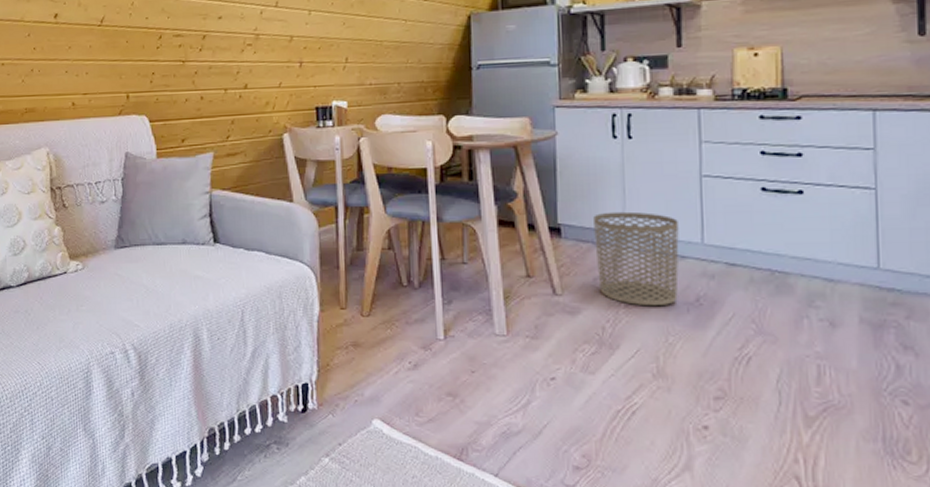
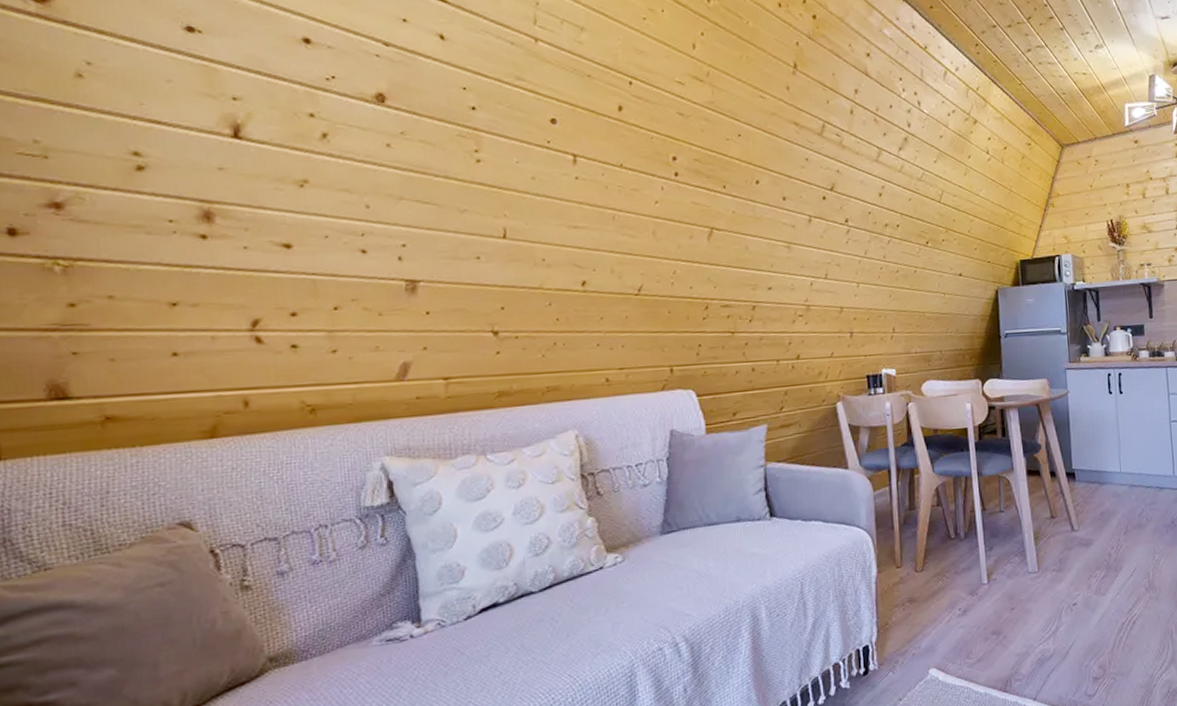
waste bin: present [593,211,679,307] -> none [1098,454,1160,532]

